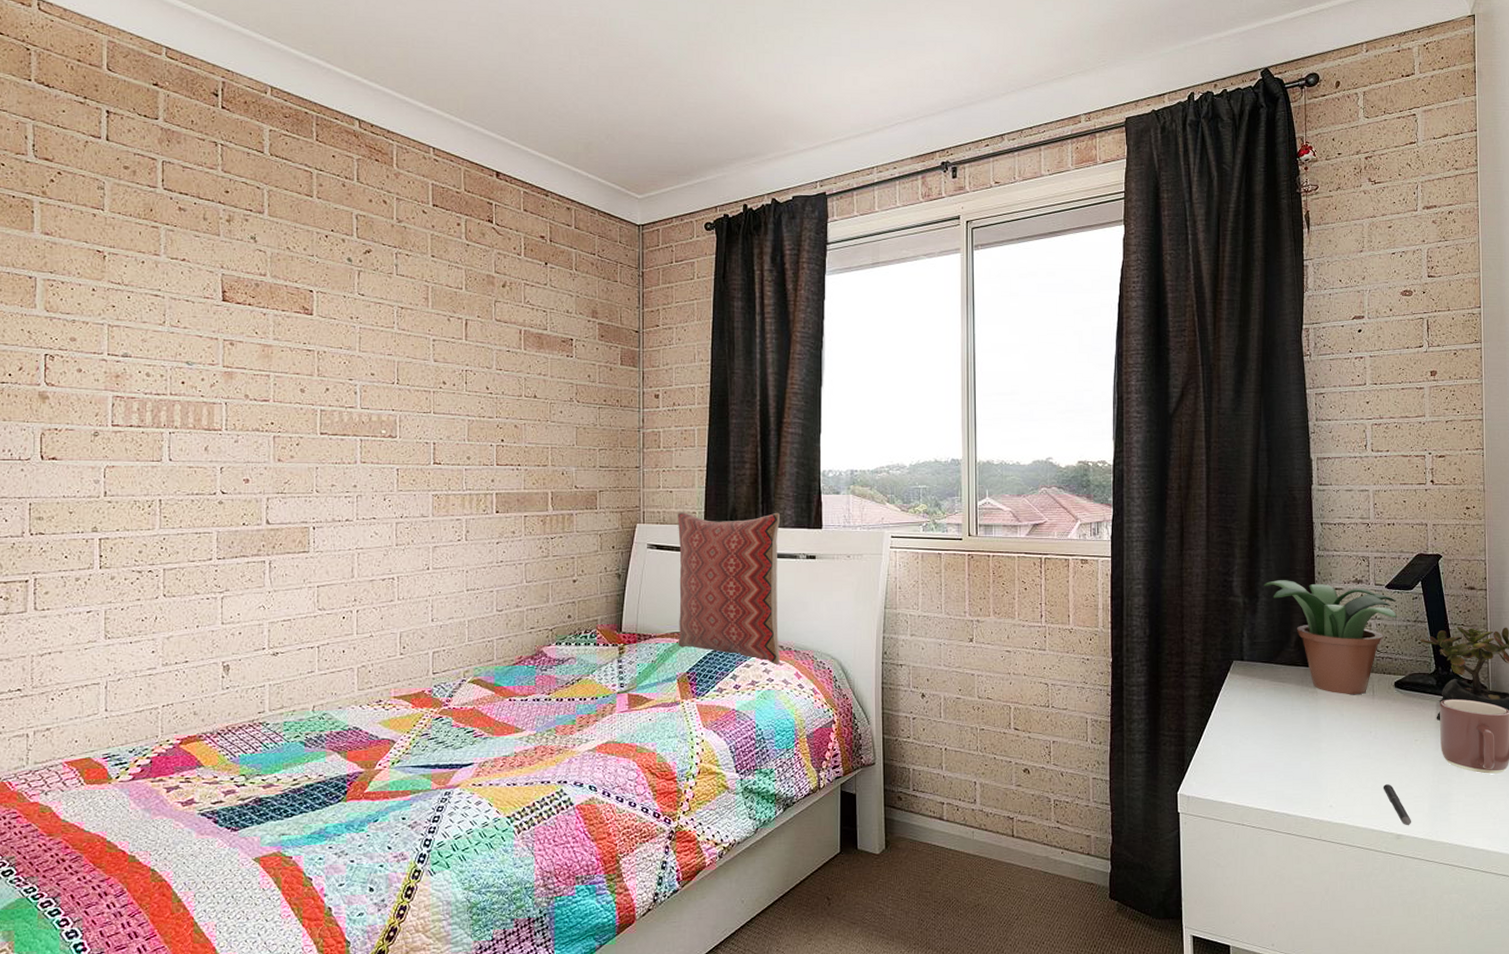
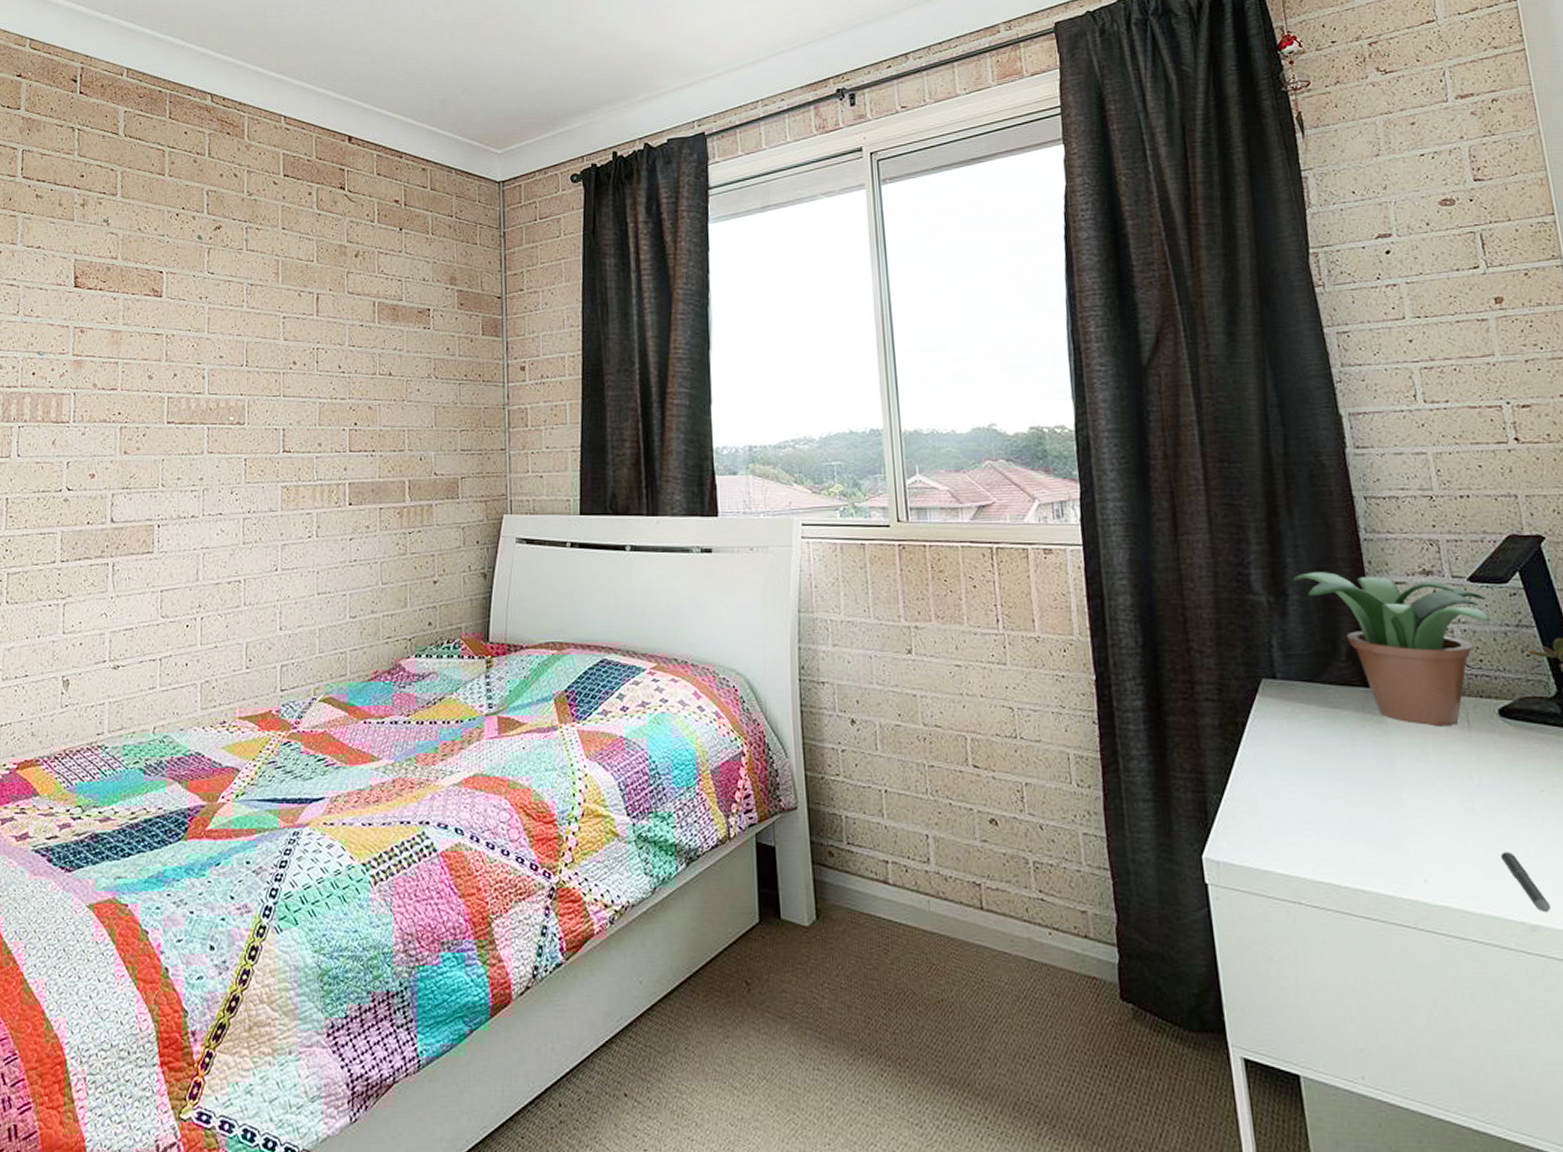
pillow: present [677,511,780,664] -> none [548,497,674,681]

